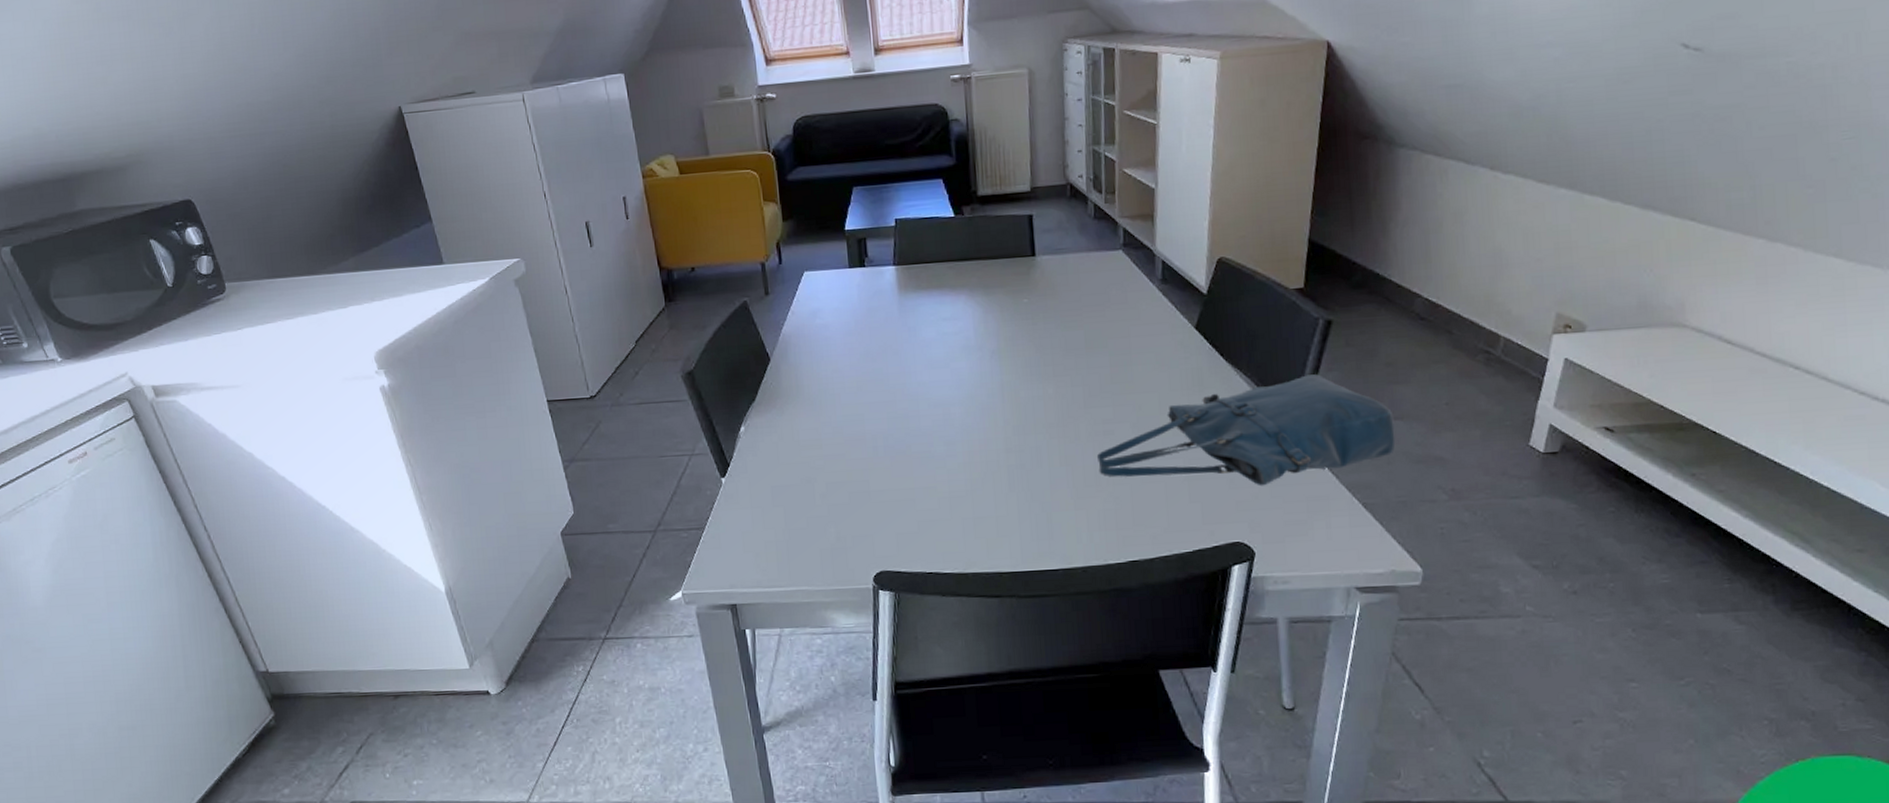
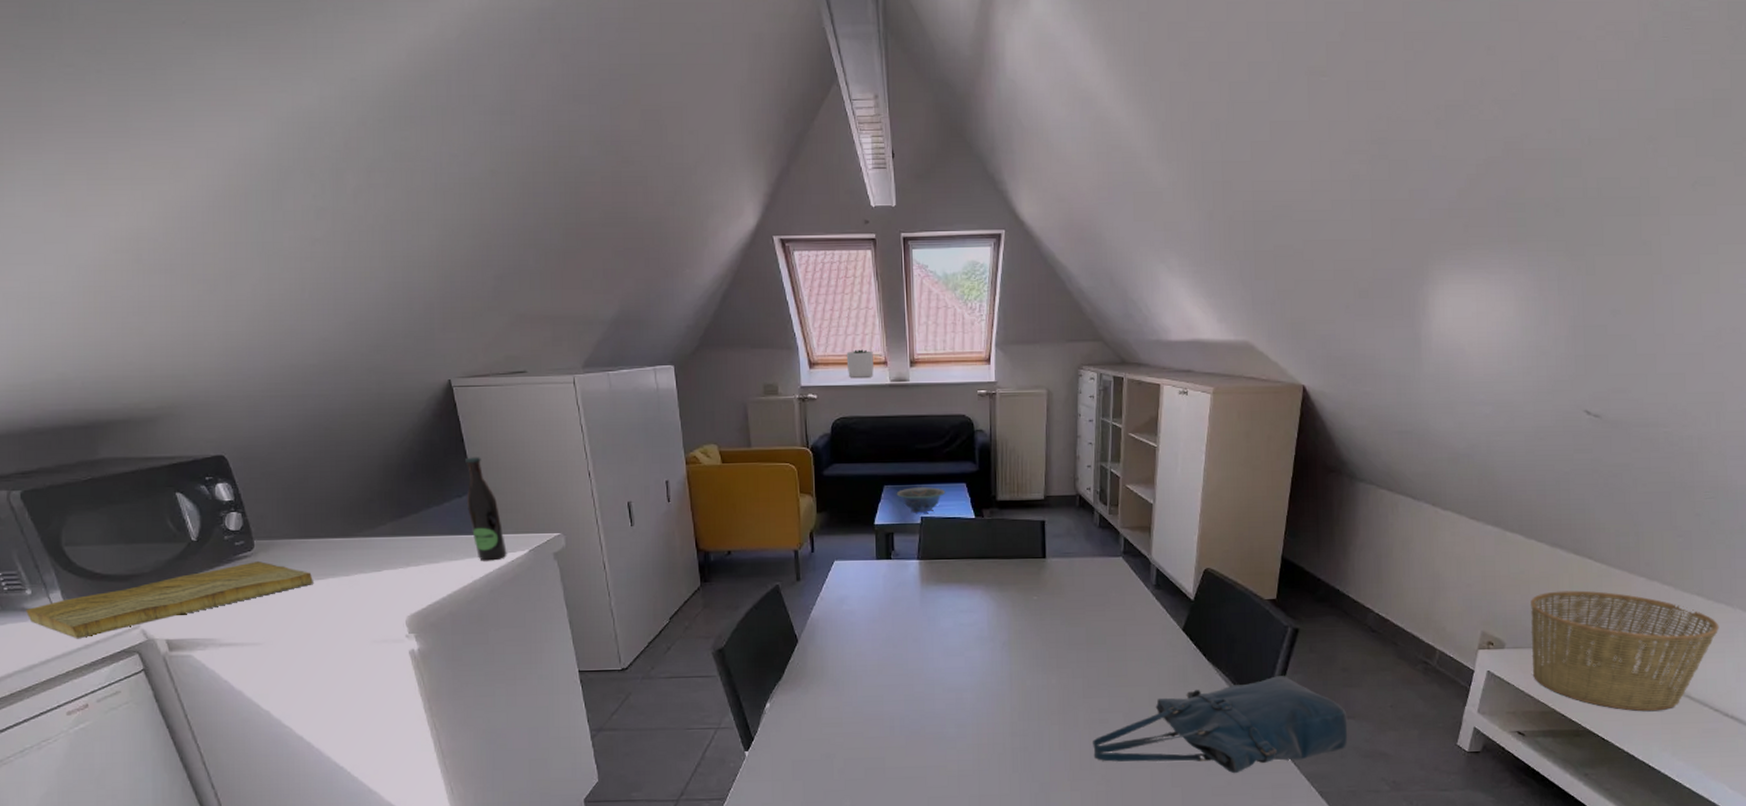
cutting board: none [24,304,284,389] -> present [26,561,313,639]
bottle: none [421,184,468,292] -> present [465,457,507,561]
planter: none [804,40,836,72] -> present [846,349,874,379]
decorative bowl: none [866,185,921,215] -> present [896,487,946,513]
basket: none [1617,258,1865,398] -> present [1531,590,1719,712]

